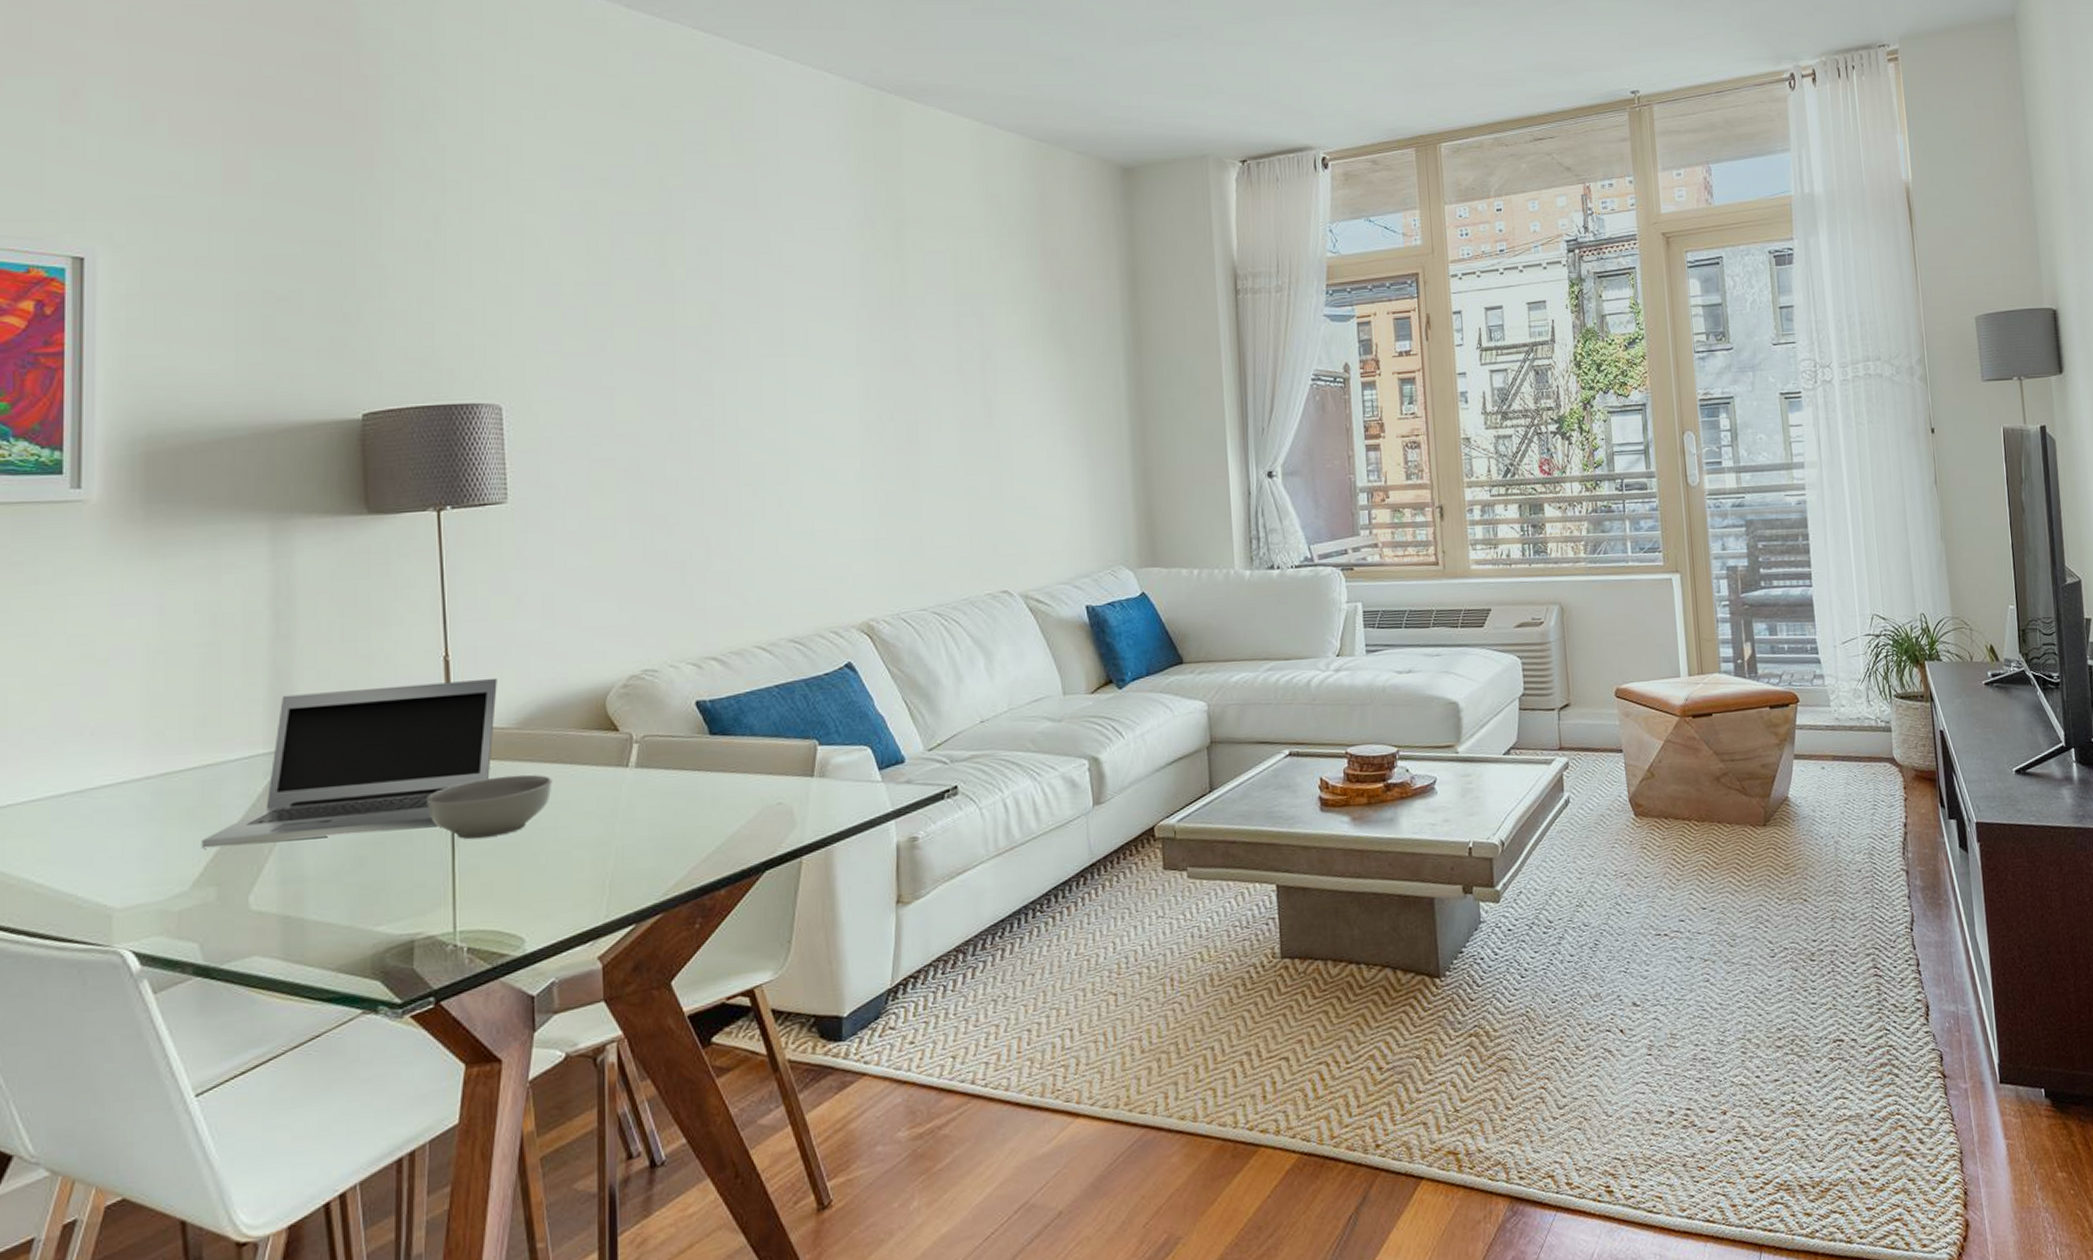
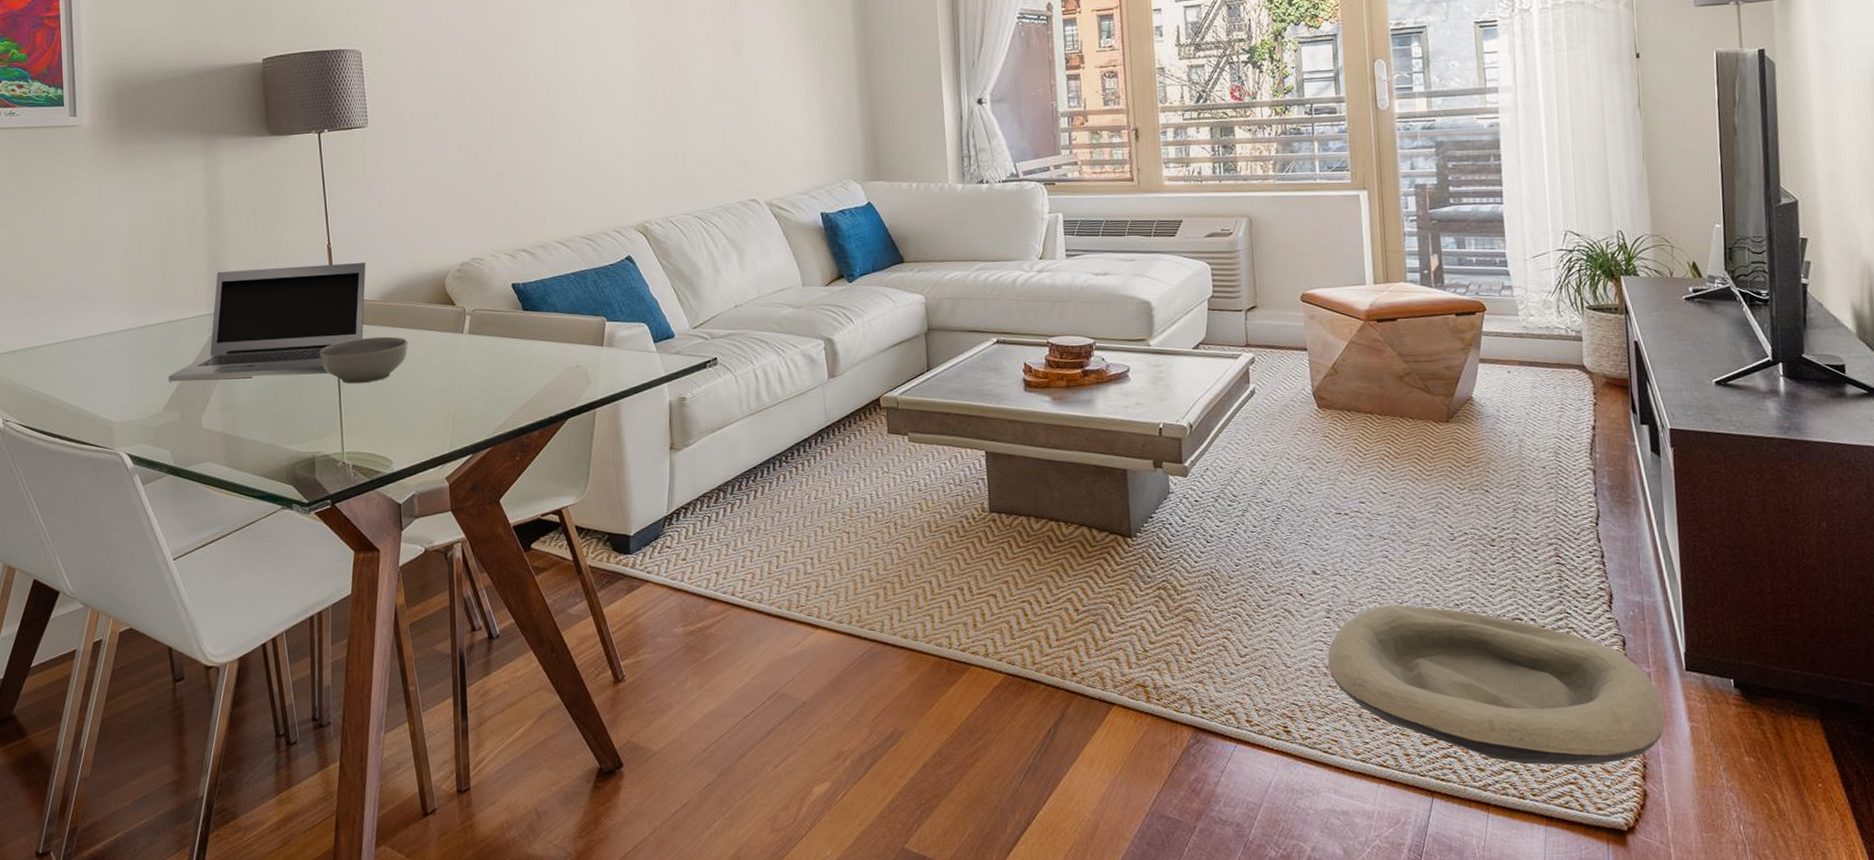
dog bed: none [1650,1034,1983,1204] -> present [1327,604,1666,766]

